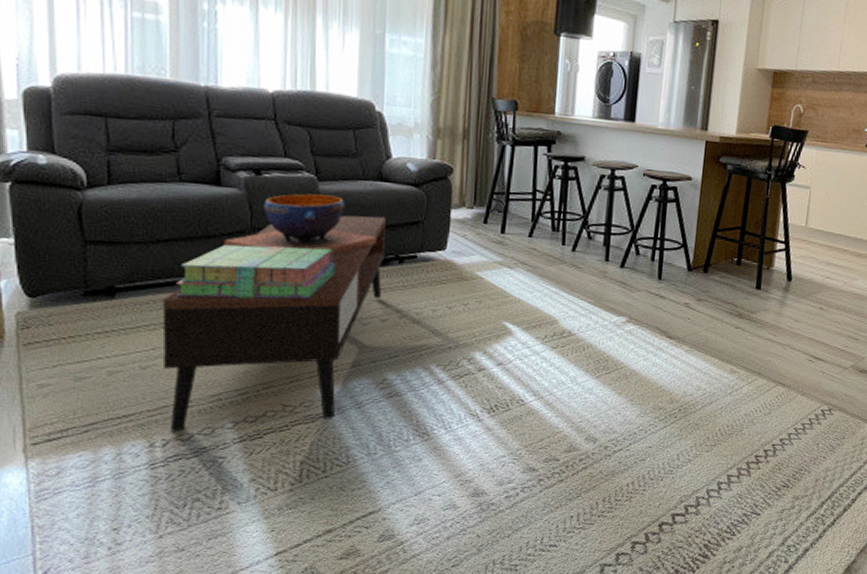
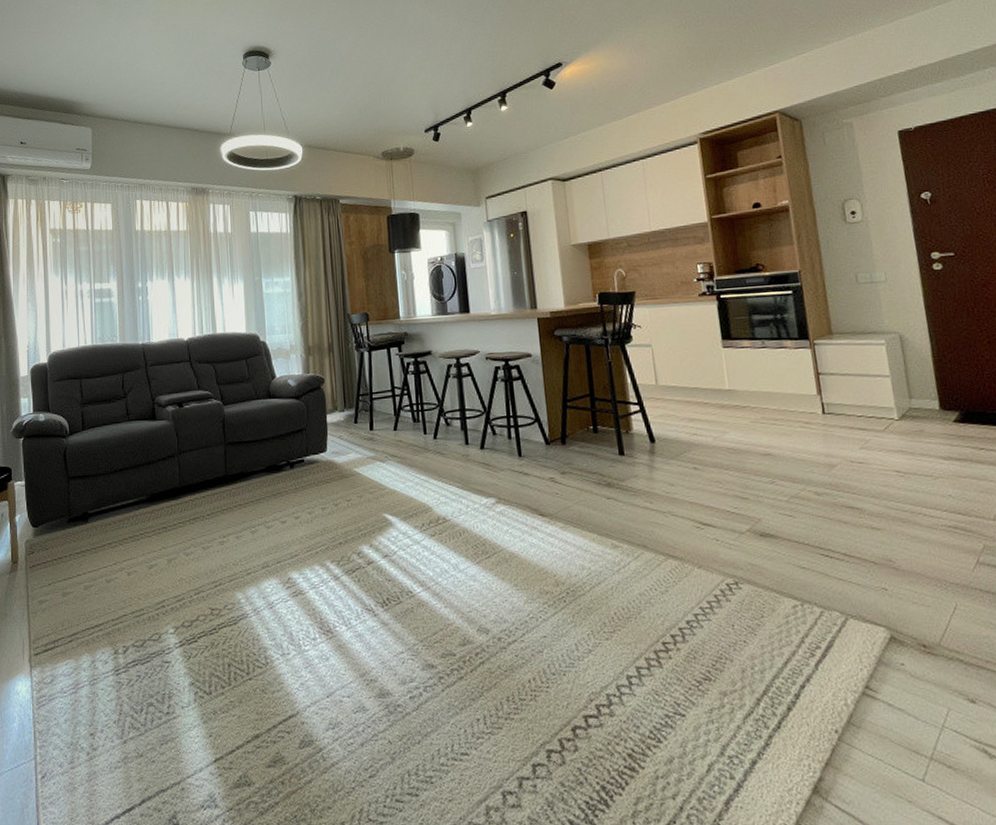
coffee table: present [162,215,386,431] -> none [120,428,280,638]
stack of books: present [175,245,337,299] -> none [128,462,243,516]
decorative bowl: present [223,193,377,254] -> none [159,416,271,470]

